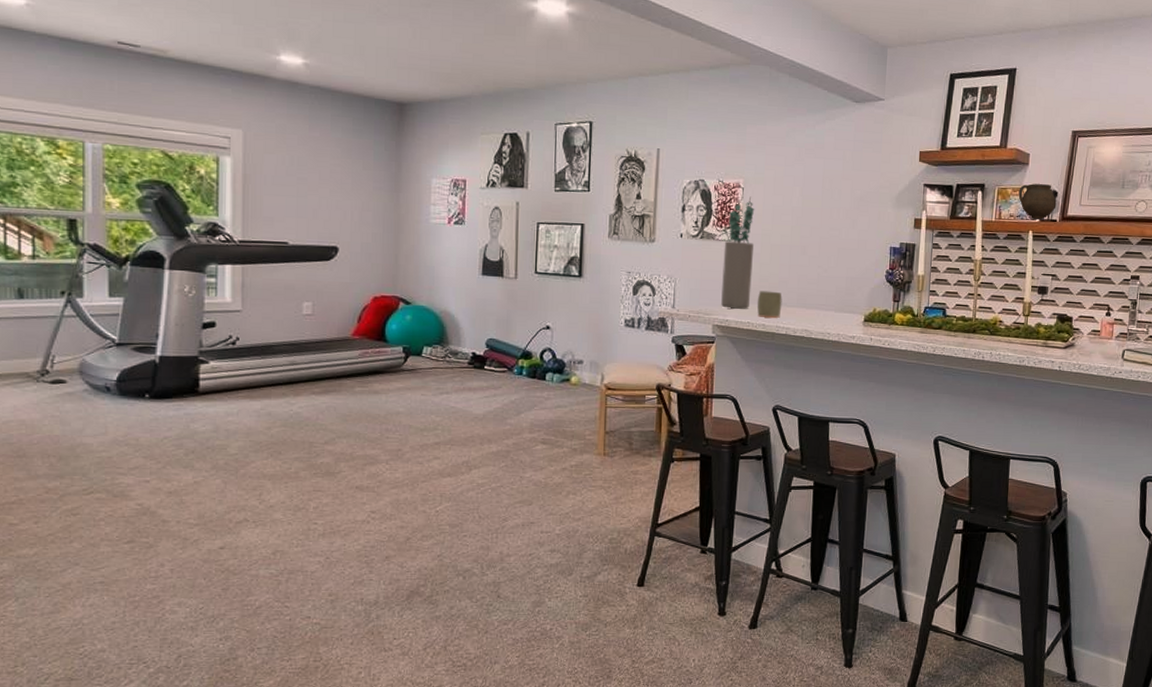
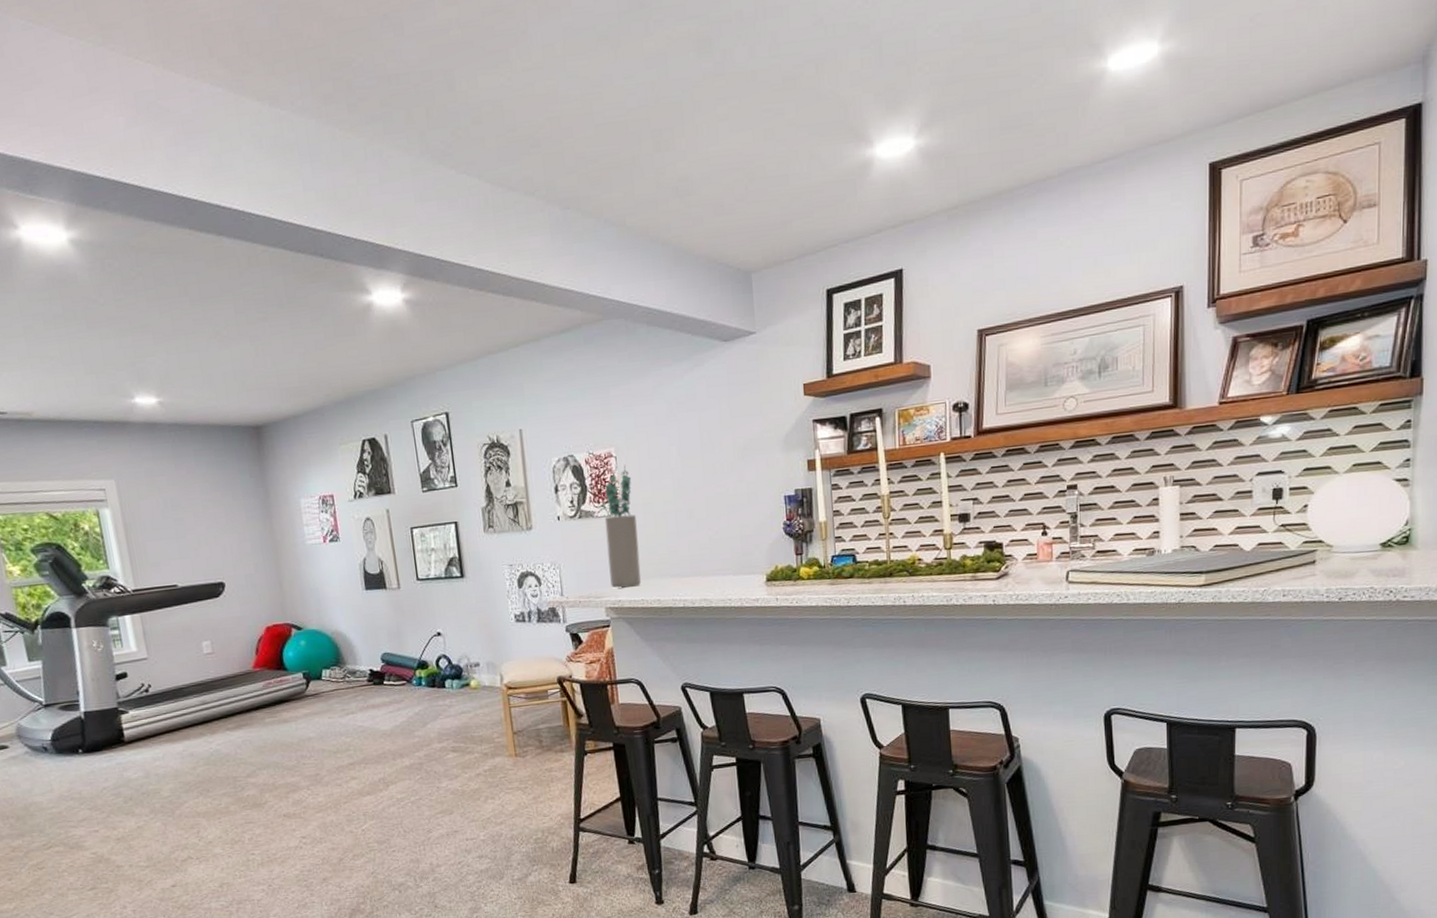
mug: present [757,290,782,318] -> none [648,562,676,593]
pottery: present [1018,183,1056,220] -> none [922,397,969,440]

